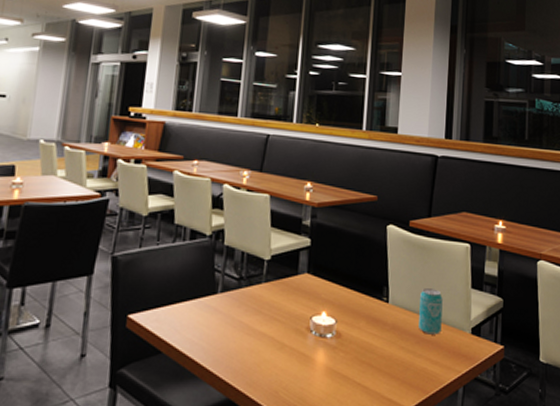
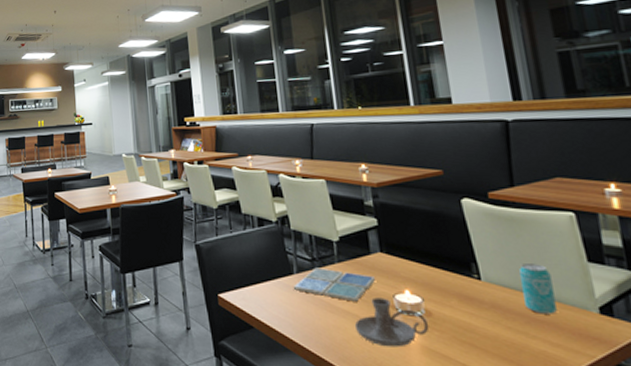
drink coaster: none [213,287,297,324] -> present [293,267,375,302]
candle holder: none [268,319,337,369] -> present [354,298,429,347]

